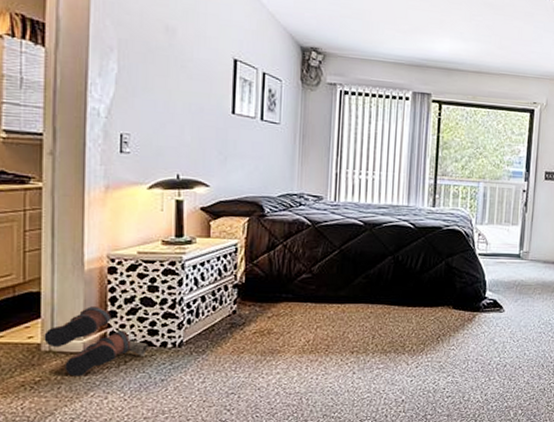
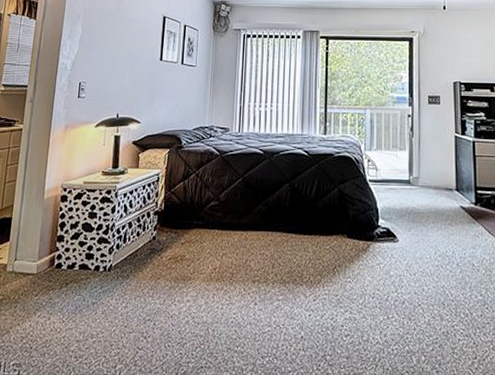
boots: present [44,306,148,377] -> none [9,231,85,297]

